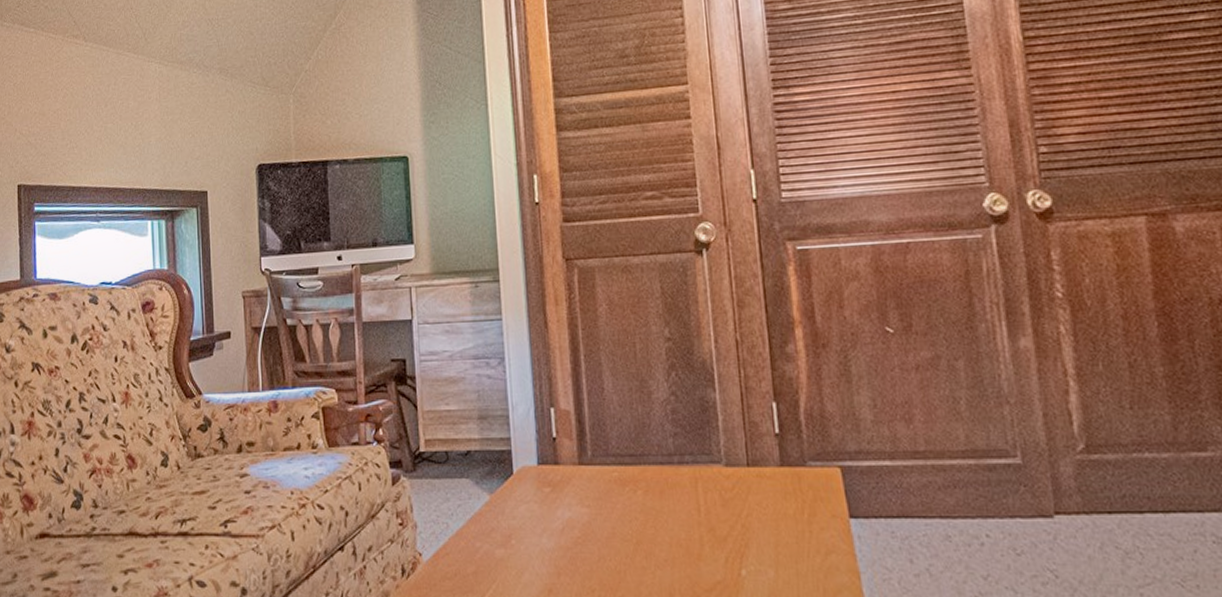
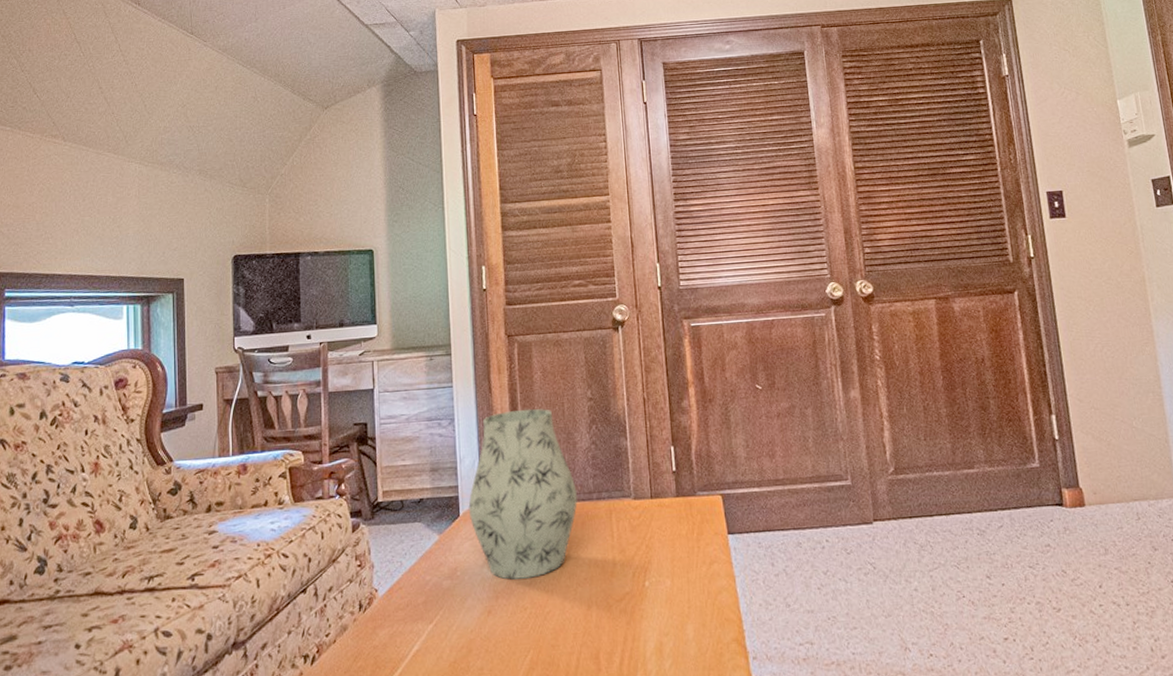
vase: none [523,349,655,554] -> present [468,409,578,580]

